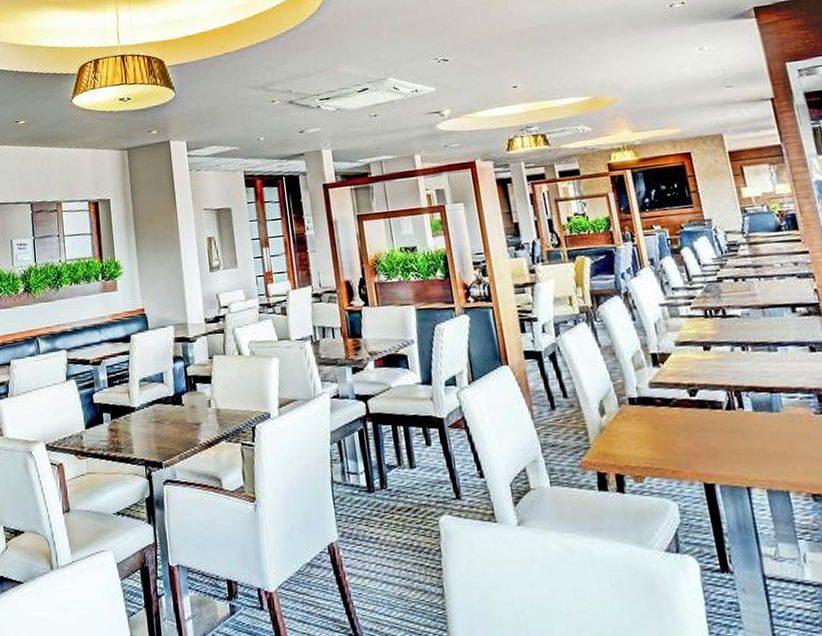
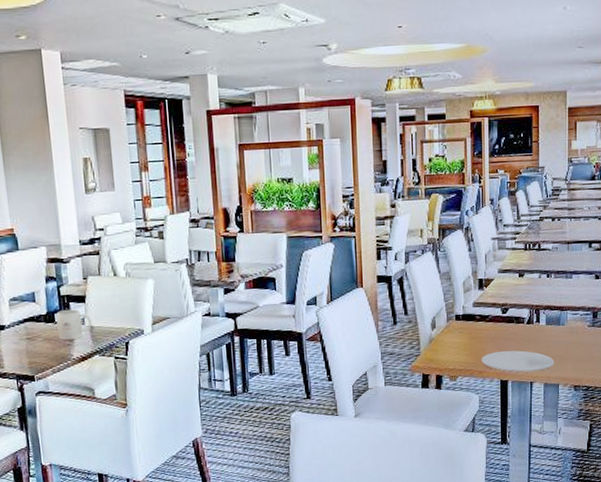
plate: none [671,443,776,475] -> present [481,350,554,373]

